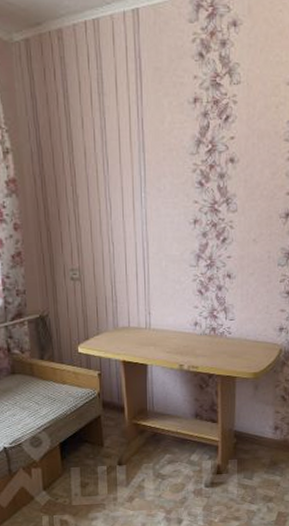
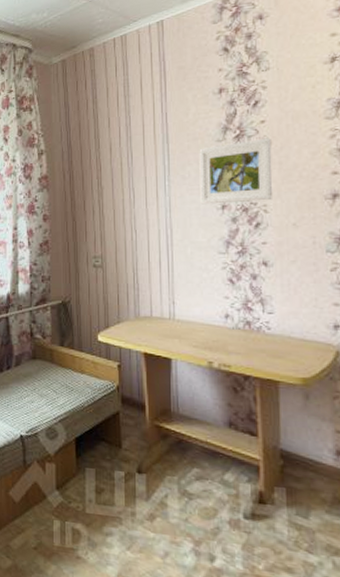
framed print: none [174,155,239,219] -> present [199,138,273,205]

